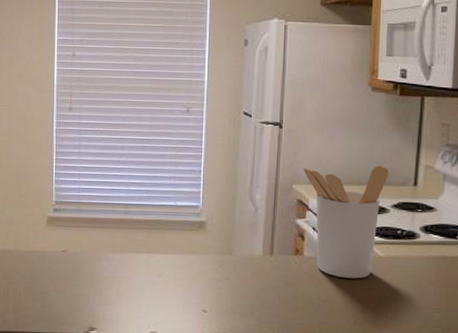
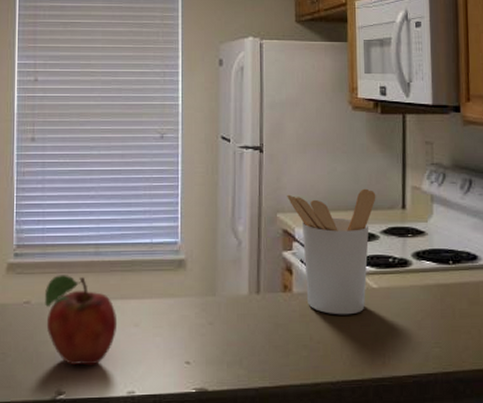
fruit: none [80,229,143,308] -> present [45,275,118,366]

